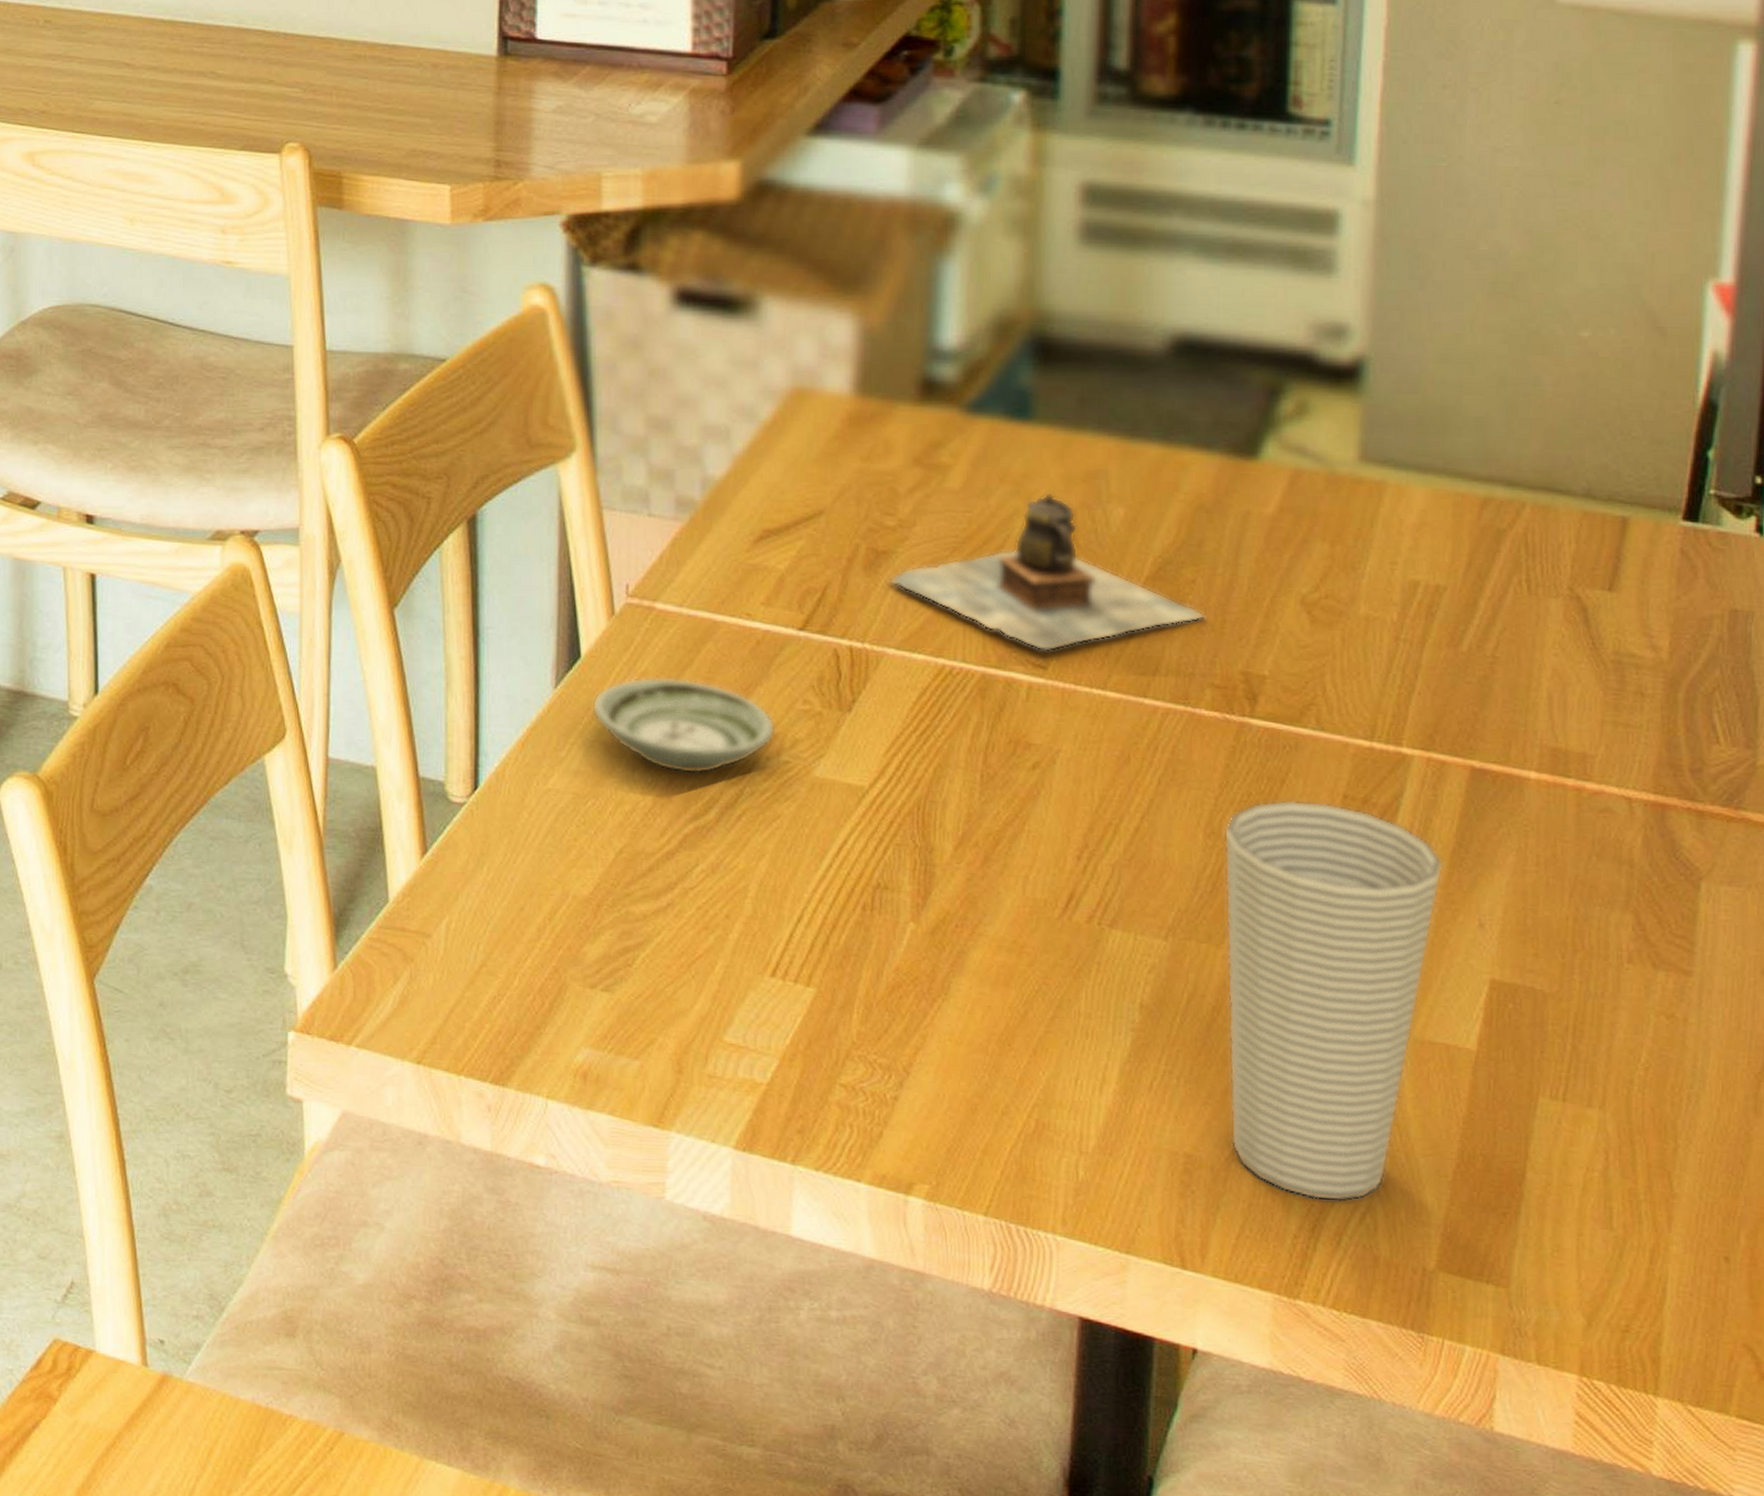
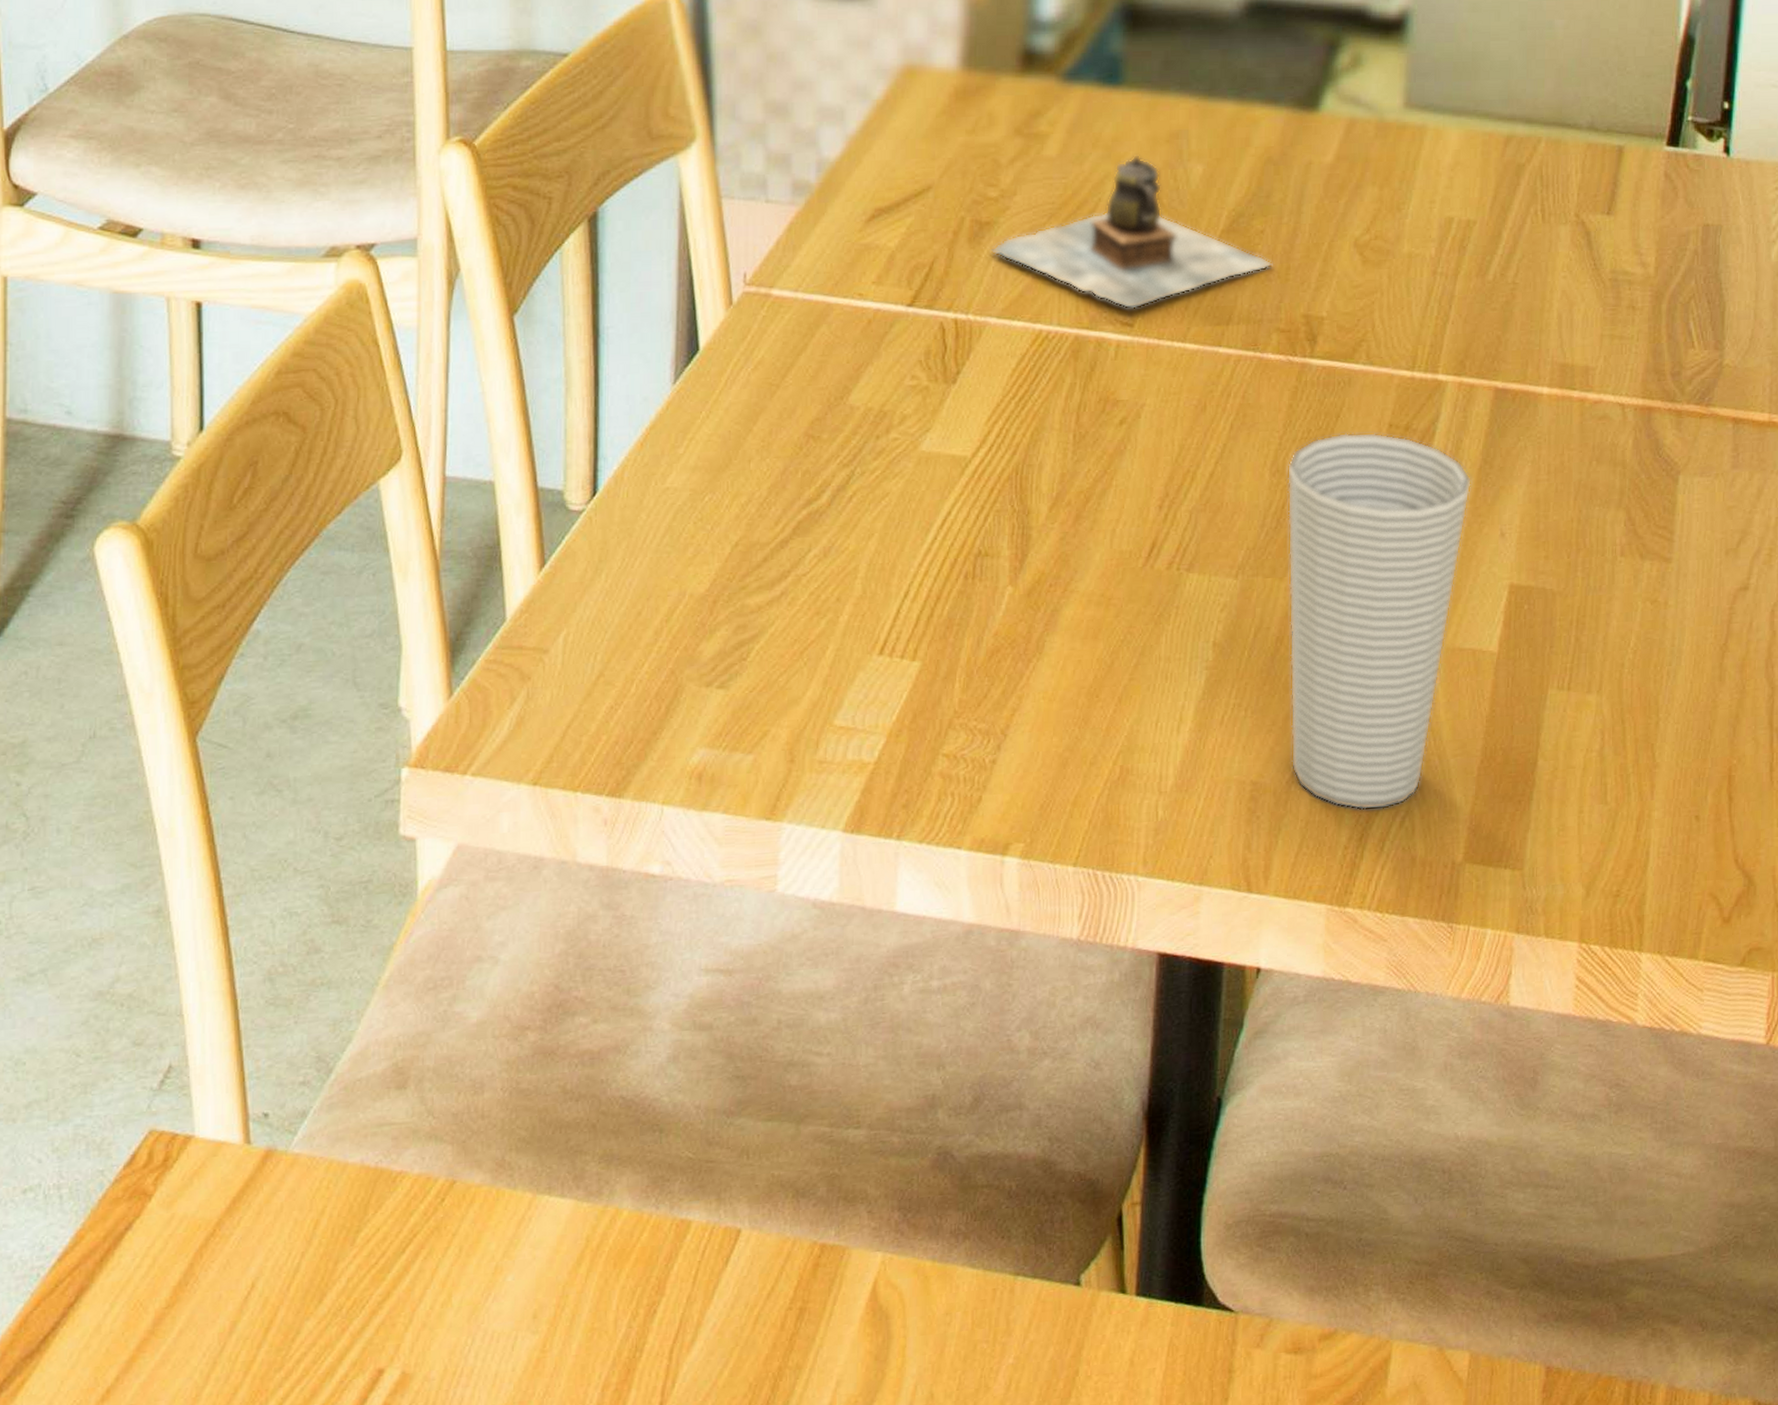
saucer: present [592,677,776,774] -> none [709,363,885,460]

